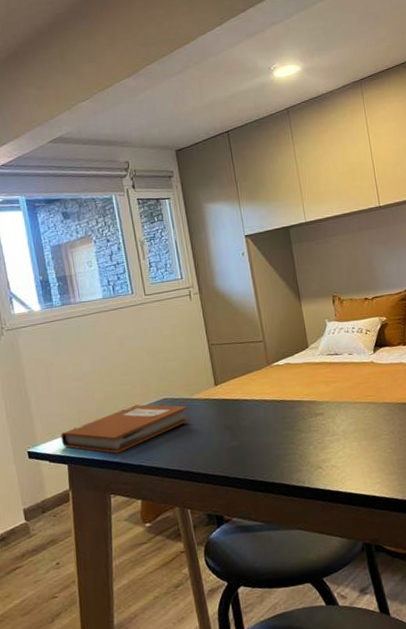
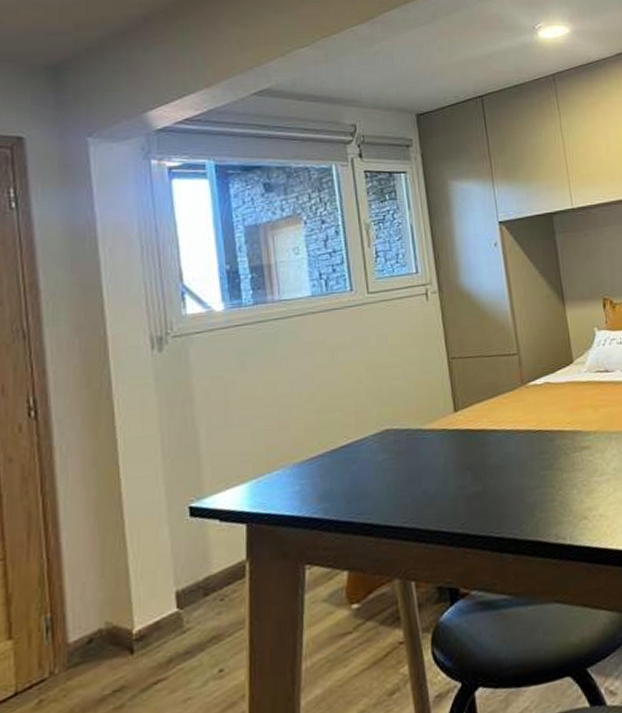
notebook: present [61,404,190,454] -> none [239,438,420,507]

